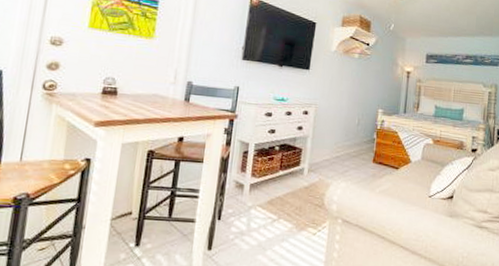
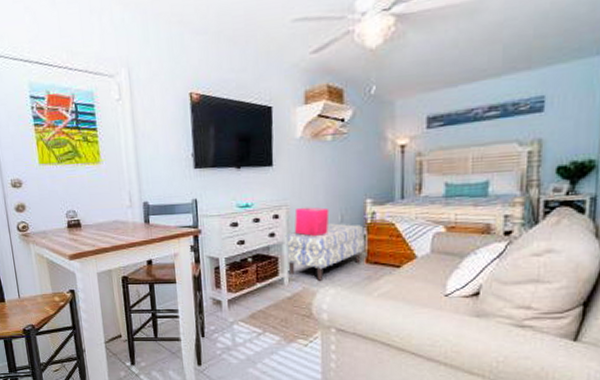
bench: none [309,125,374,174] -> present [285,223,364,281]
storage bin: none [320,108,350,134] -> present [295,207,330,236]

